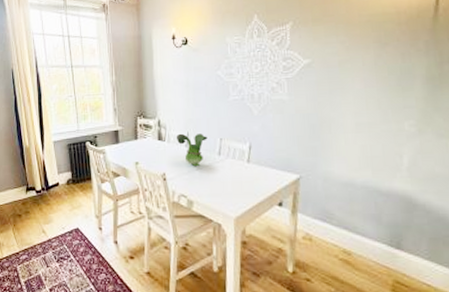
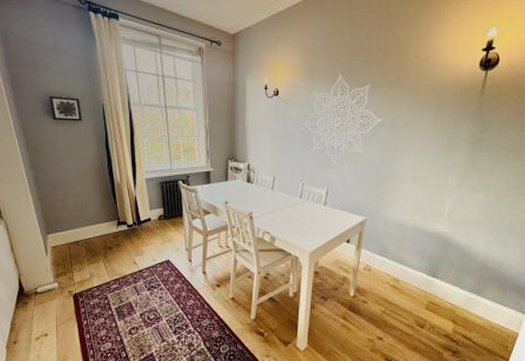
toy figurine: present [176,133,208,167] -> none [263,177,291,208]

